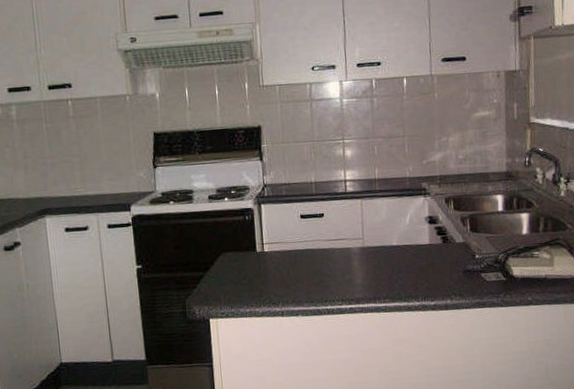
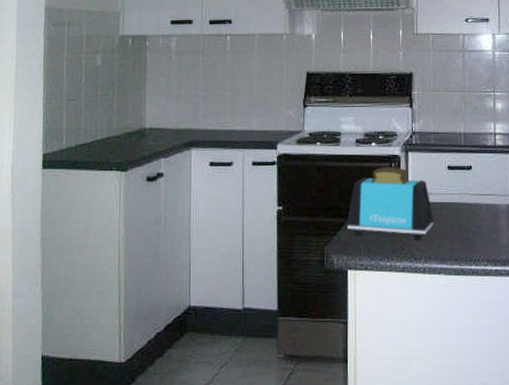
toaster: none [205,219,289,288] -> present [347,167,434,240]

